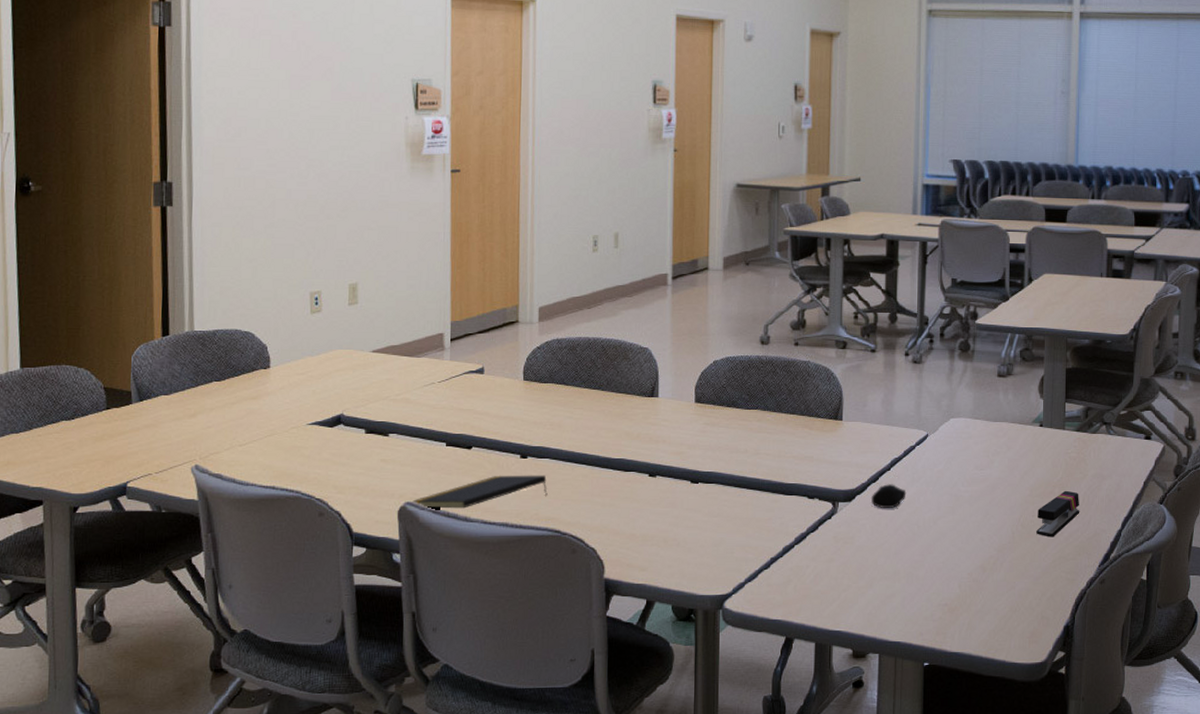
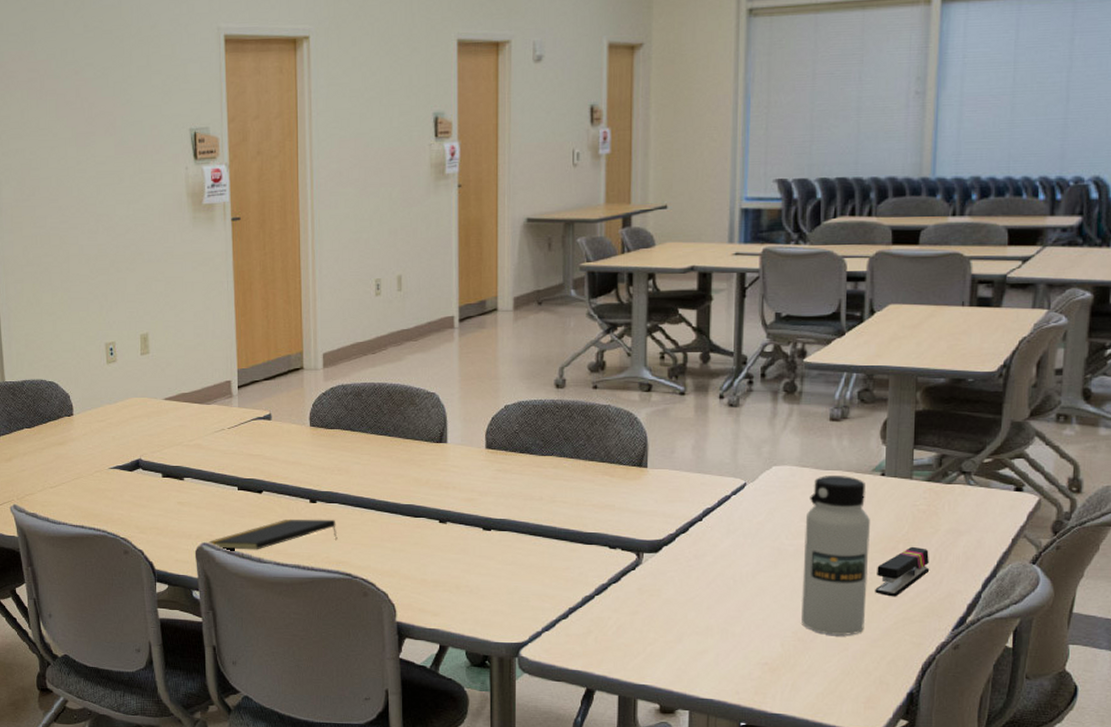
computer mouse: present [870,484,907,508] -> none [679,535,721,561]
water bottle: none [976,427,1031,575] -> present [802,476,870,635]

